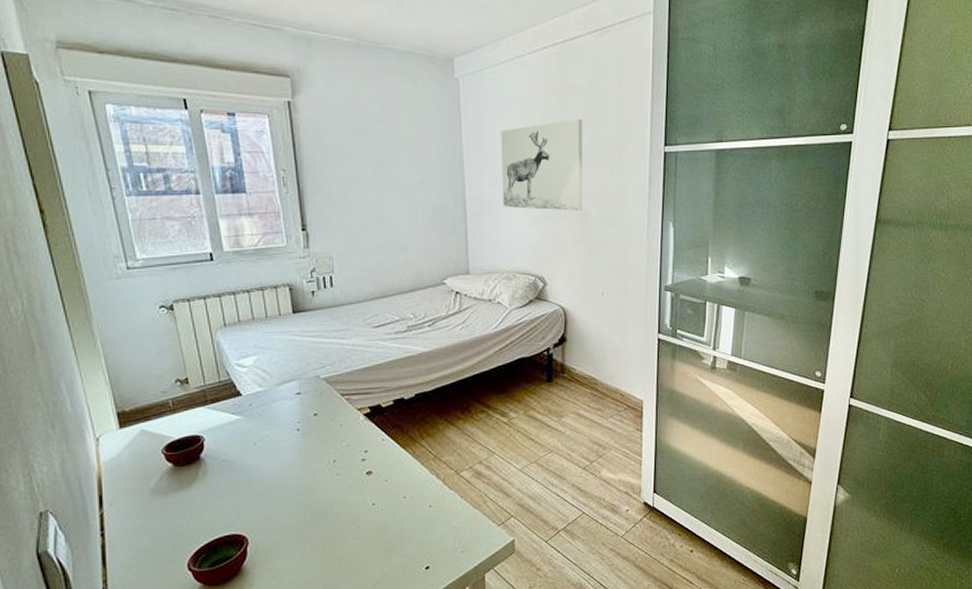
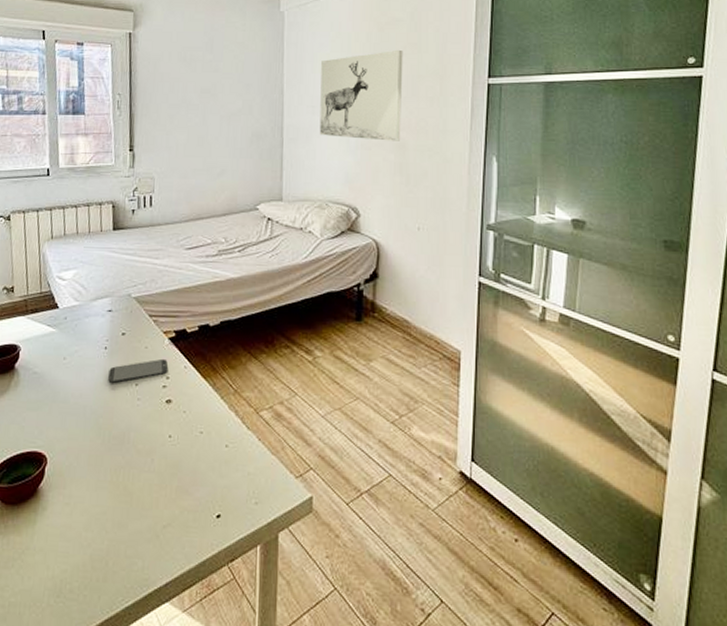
smartphone: none [304,434,365,462] -> present [108,358,168,383]

